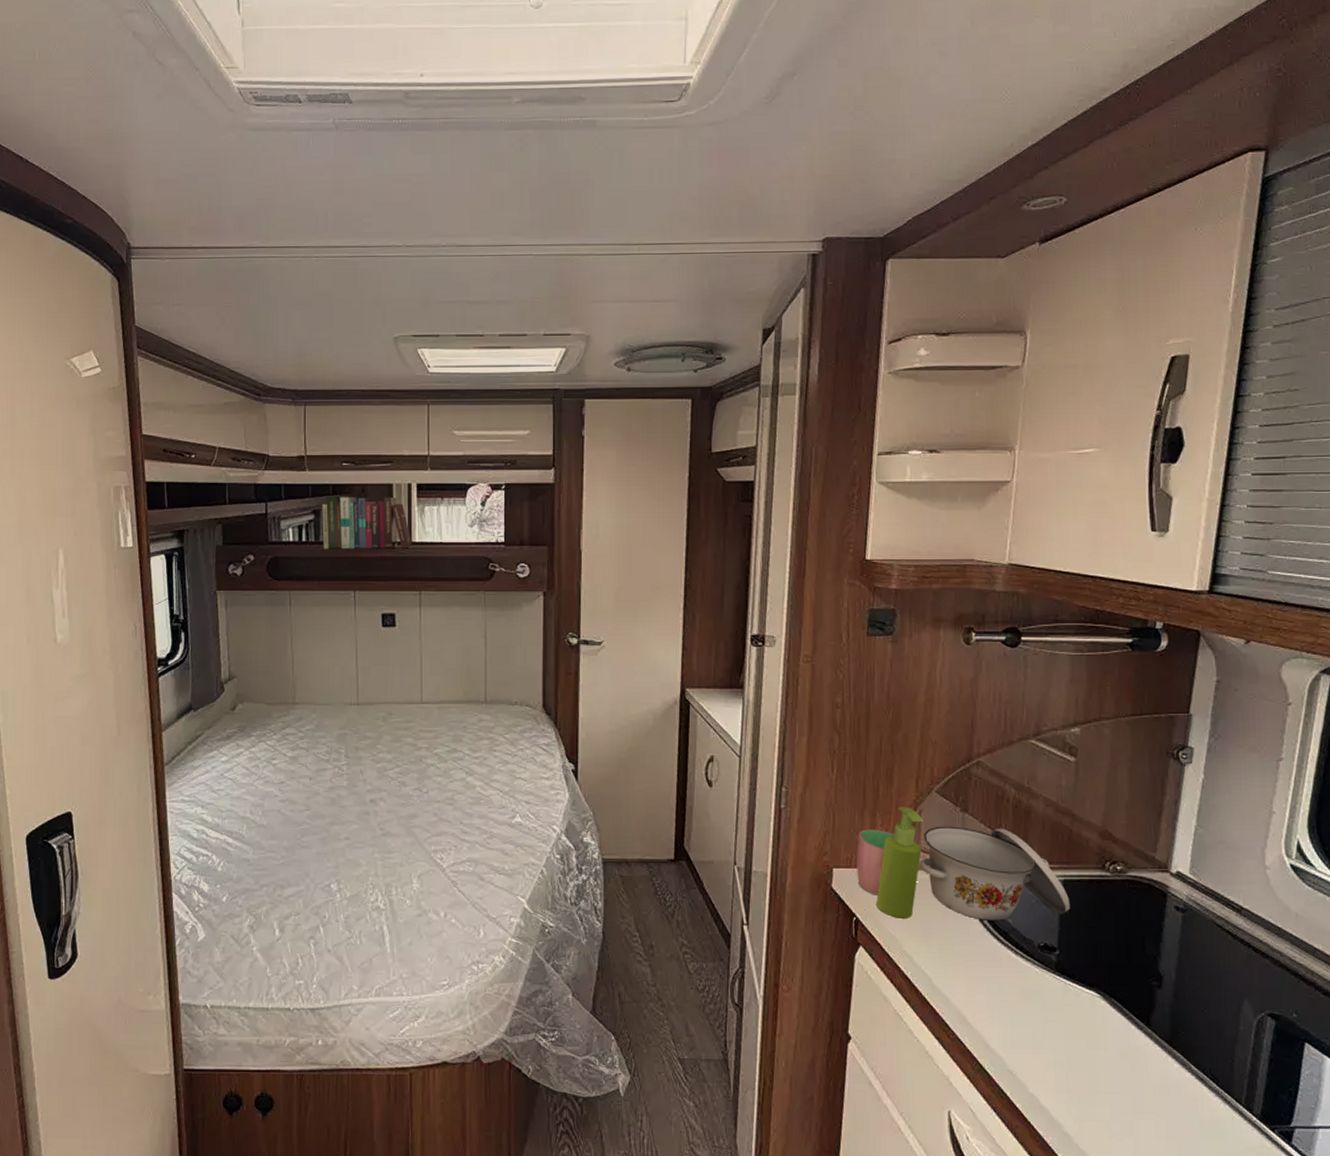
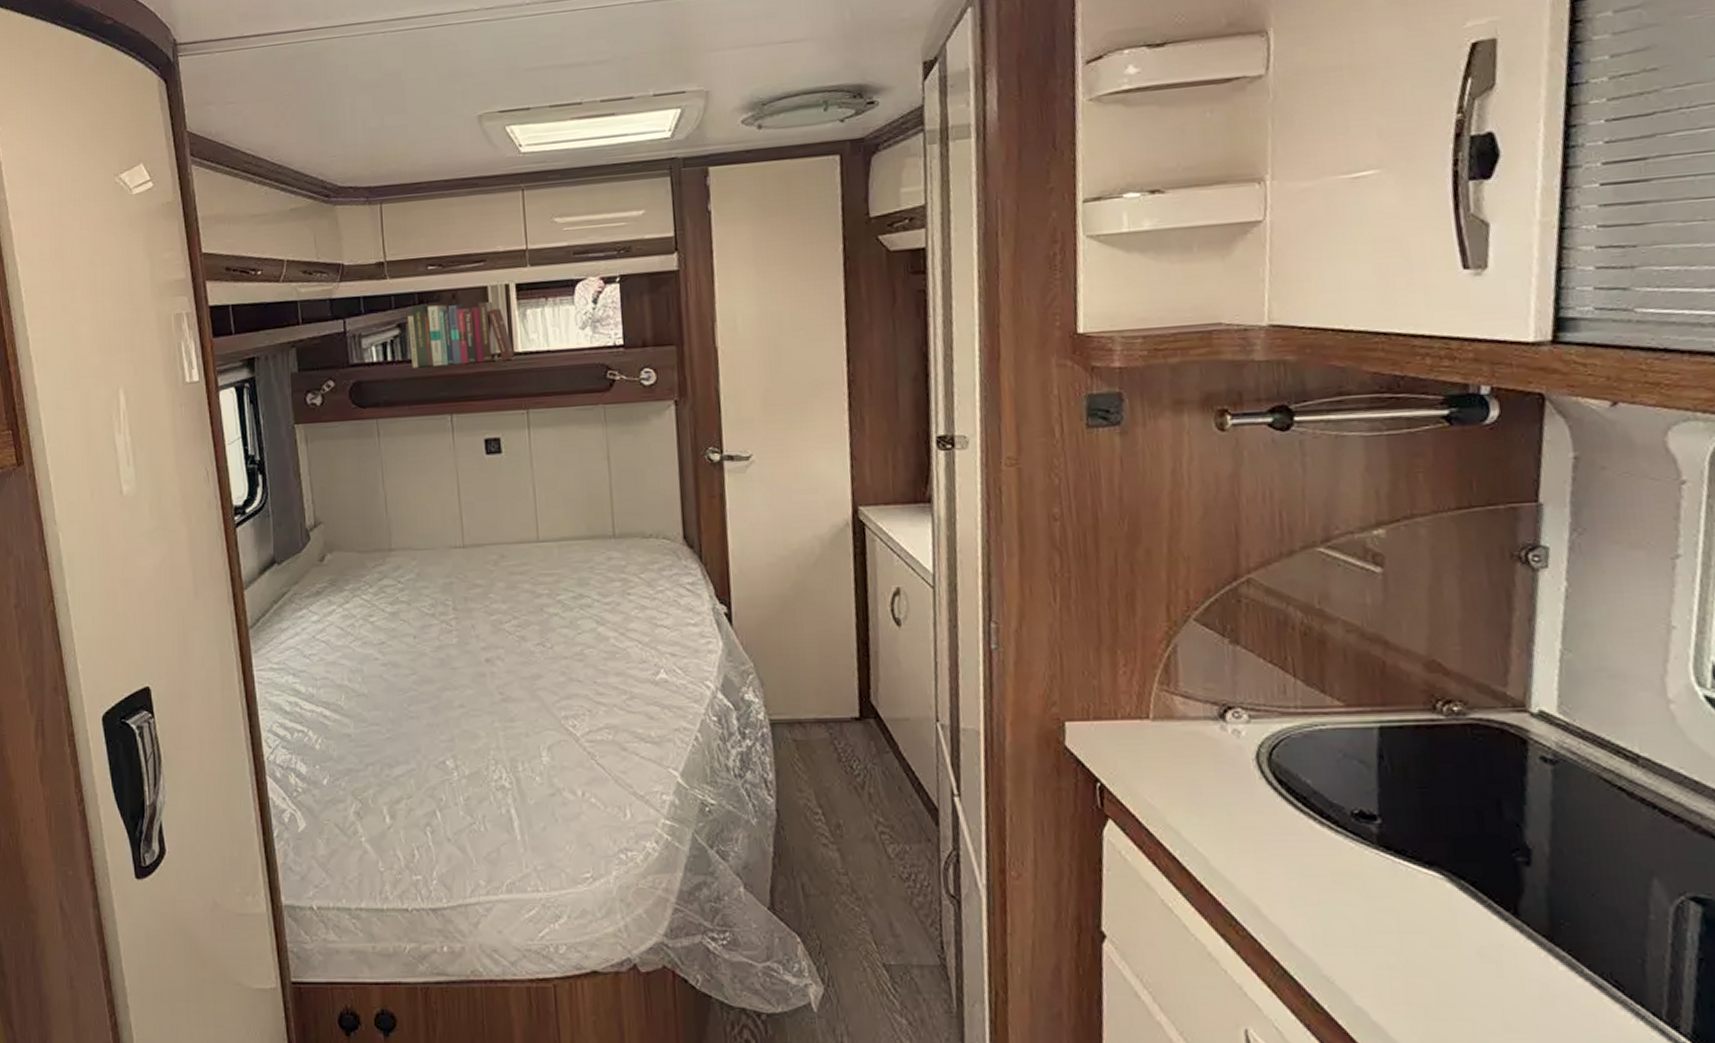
cup: present [855,829,895,895] -> none [1094,670,1144,754]
soap dispenser: present [876,806,925,918] -> none [1125,639,1183,783]
cooking pot: present [919,826,1071,921] -> none [1179,662,1392,783]

